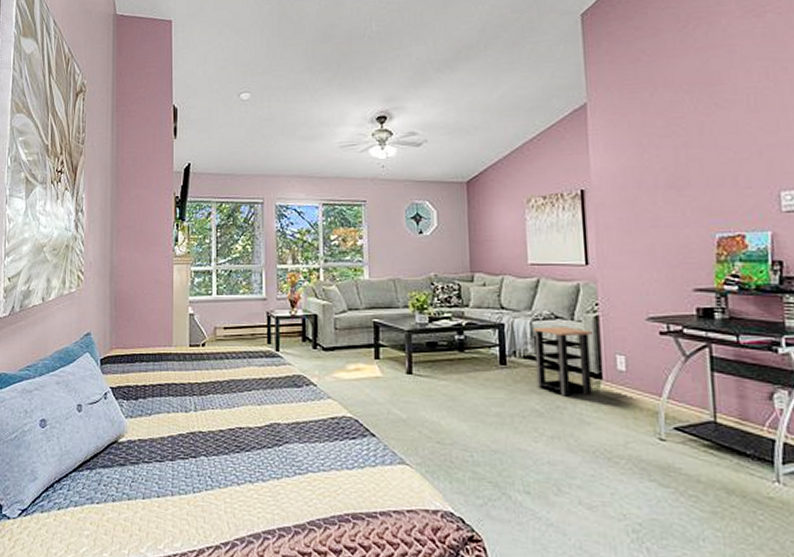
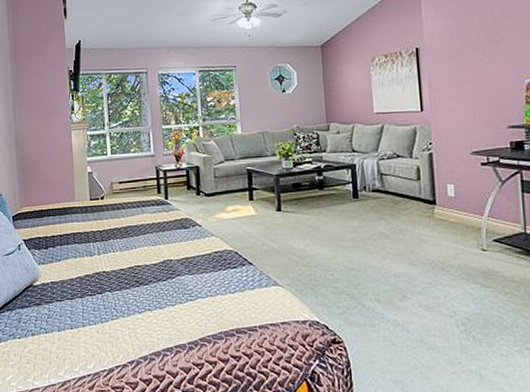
side table: present [534,327,594,397] -> none [380,164,429,221]

